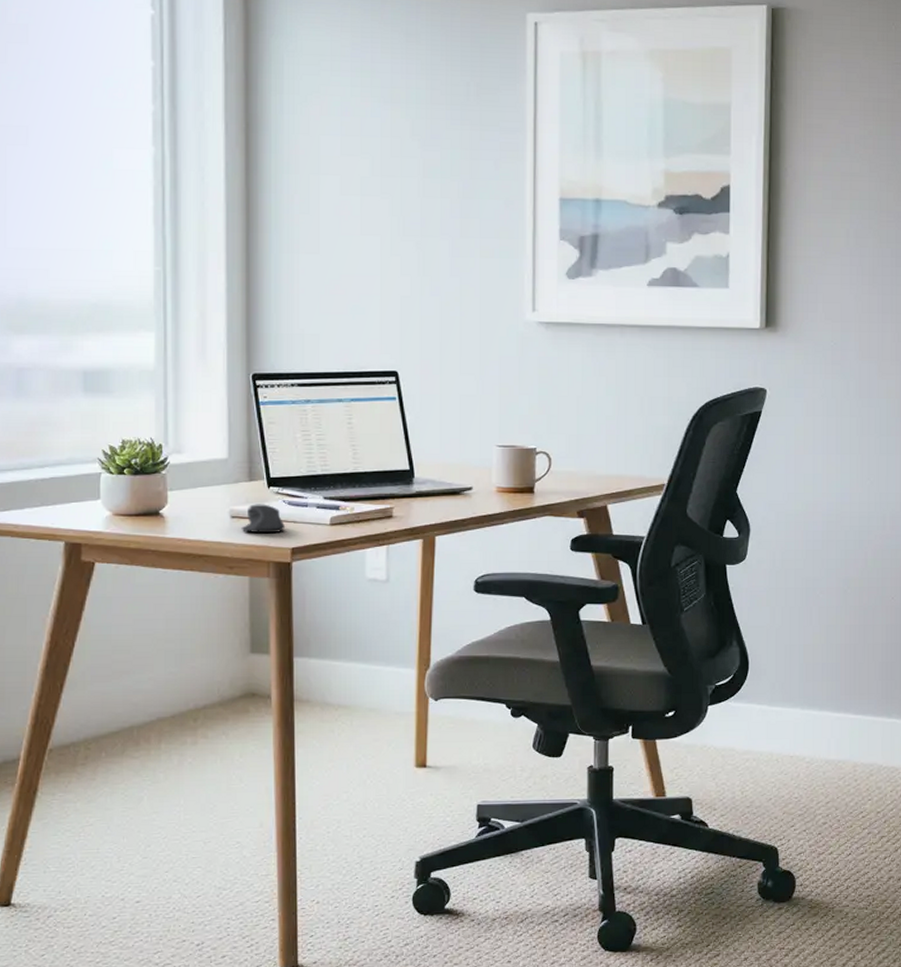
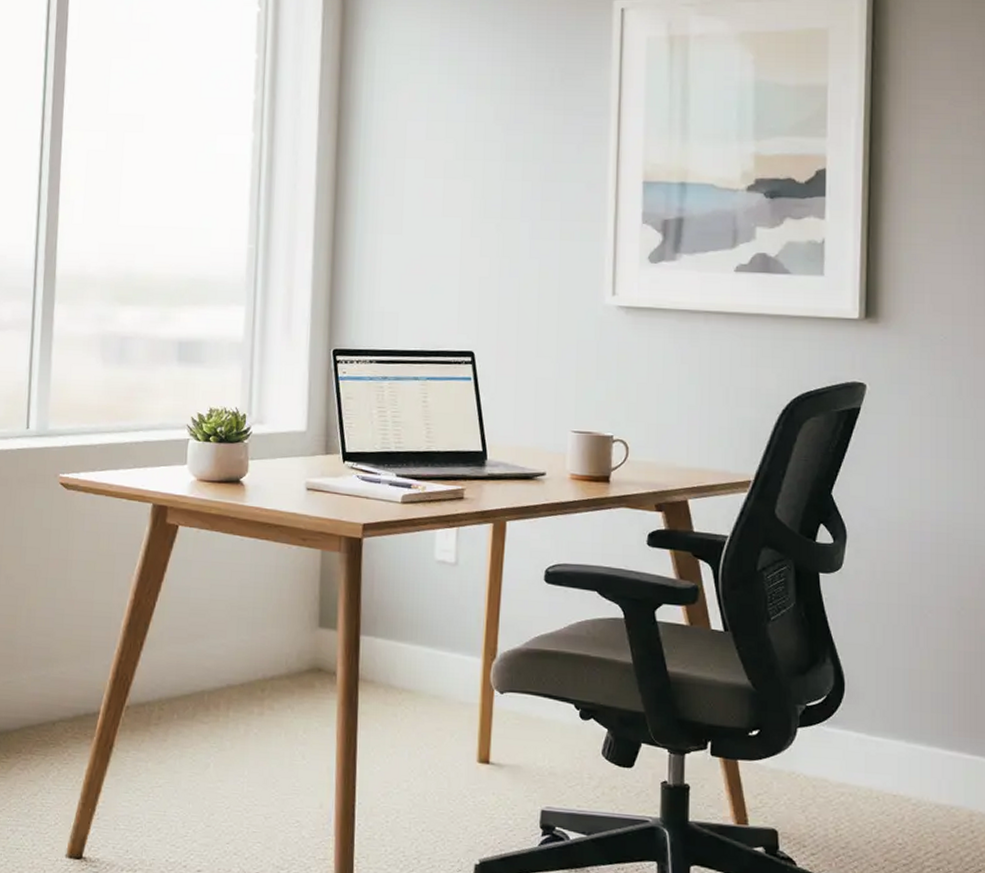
computer mouse: present [241,504,286,533] -> none [316,477,359,507]

